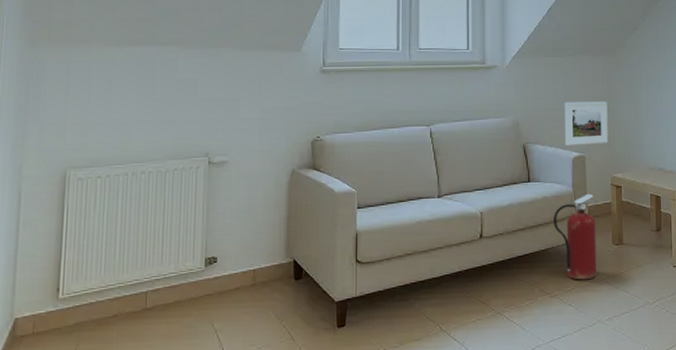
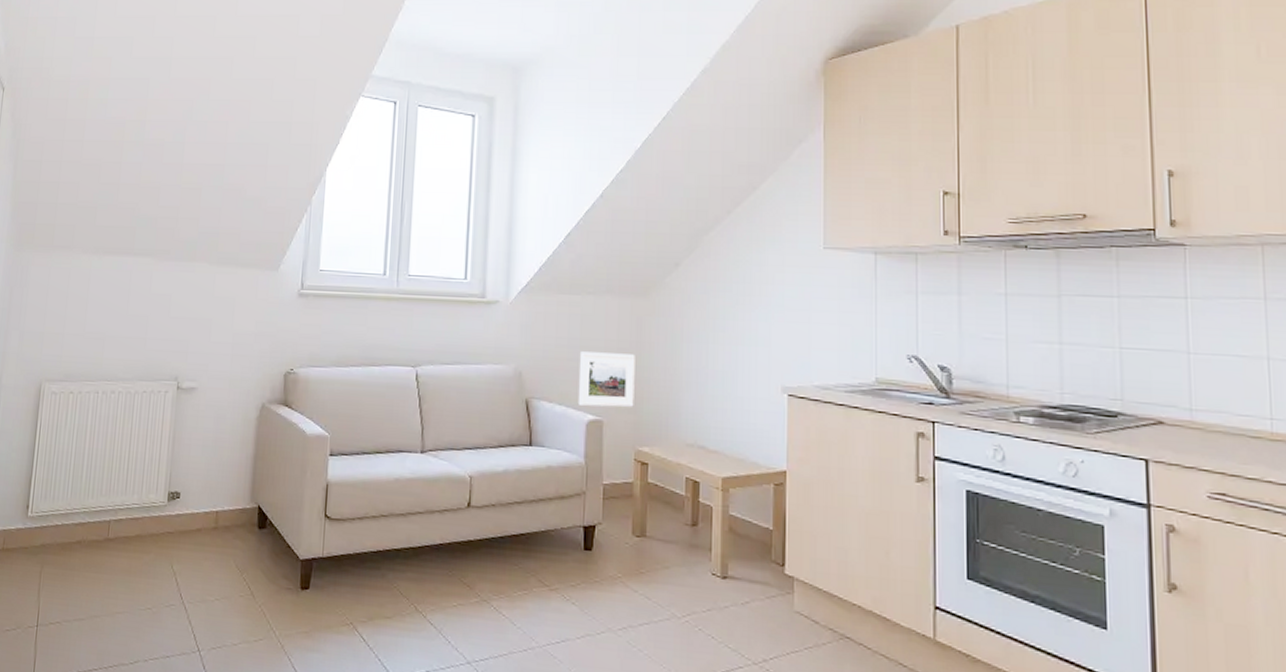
fire extinguisher: present [554,193,598,280] -> none [558,468,616,576]

